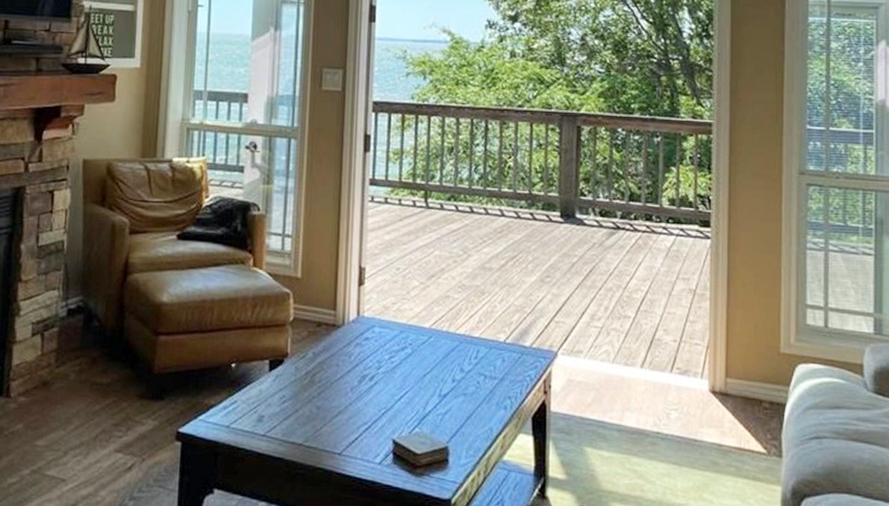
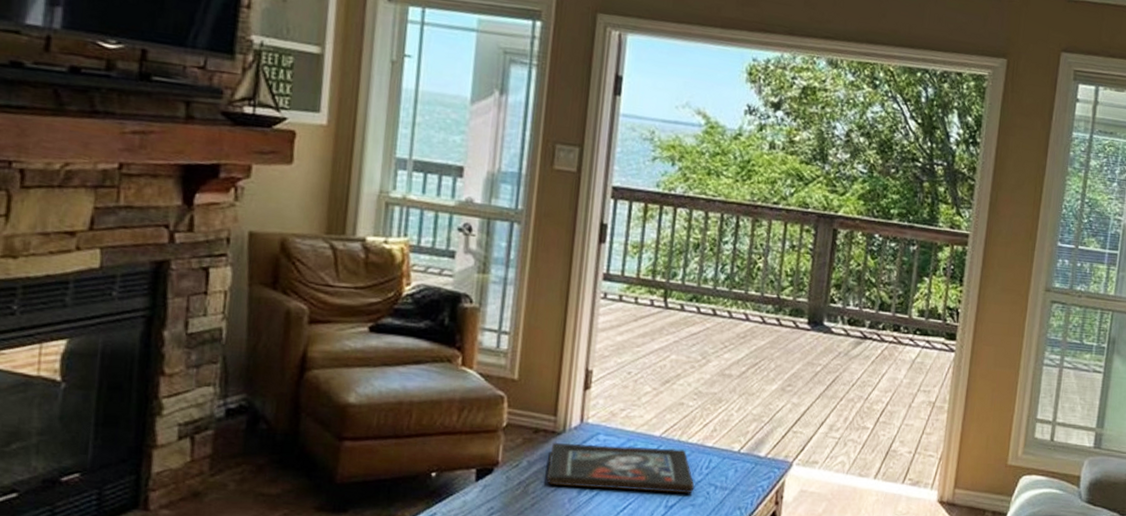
religious icon: none [330,335,465,384] -> present [546,443,695,494]

